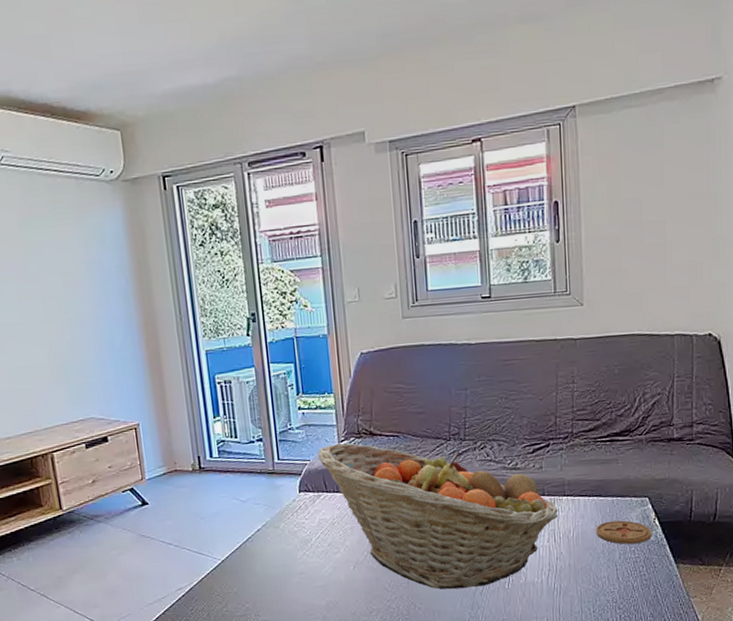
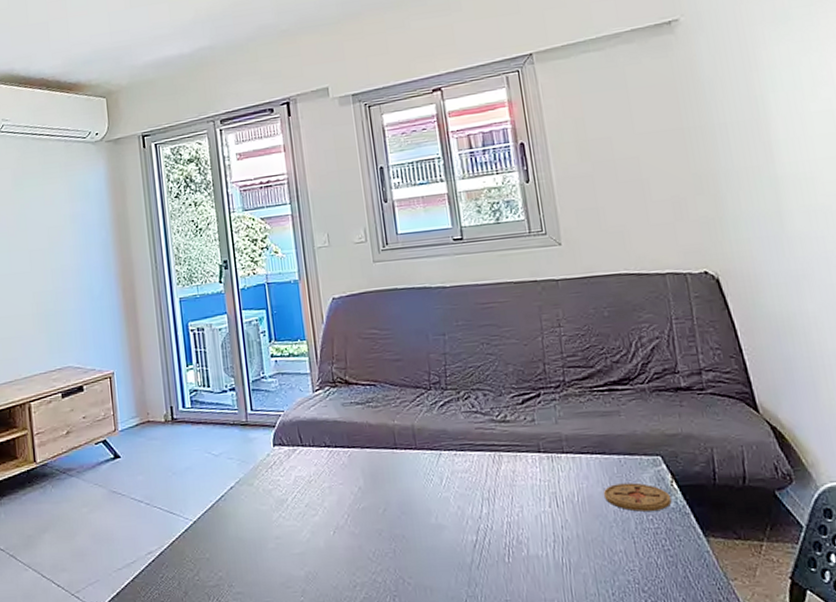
fruit basket: present [317,443,558,590] -> none [291,392,559,562]

